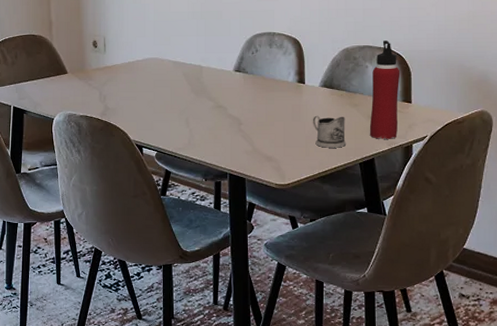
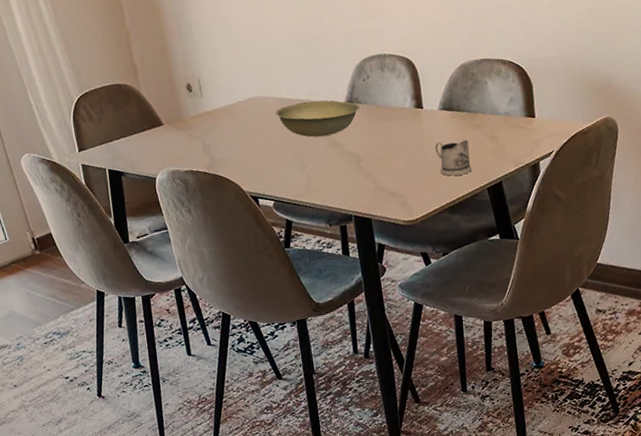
bowl: none [168,66,246,98] -> present [275,100,360,137]
water bottle: present [369,40,401,139] -> none [492,51,524,160]

